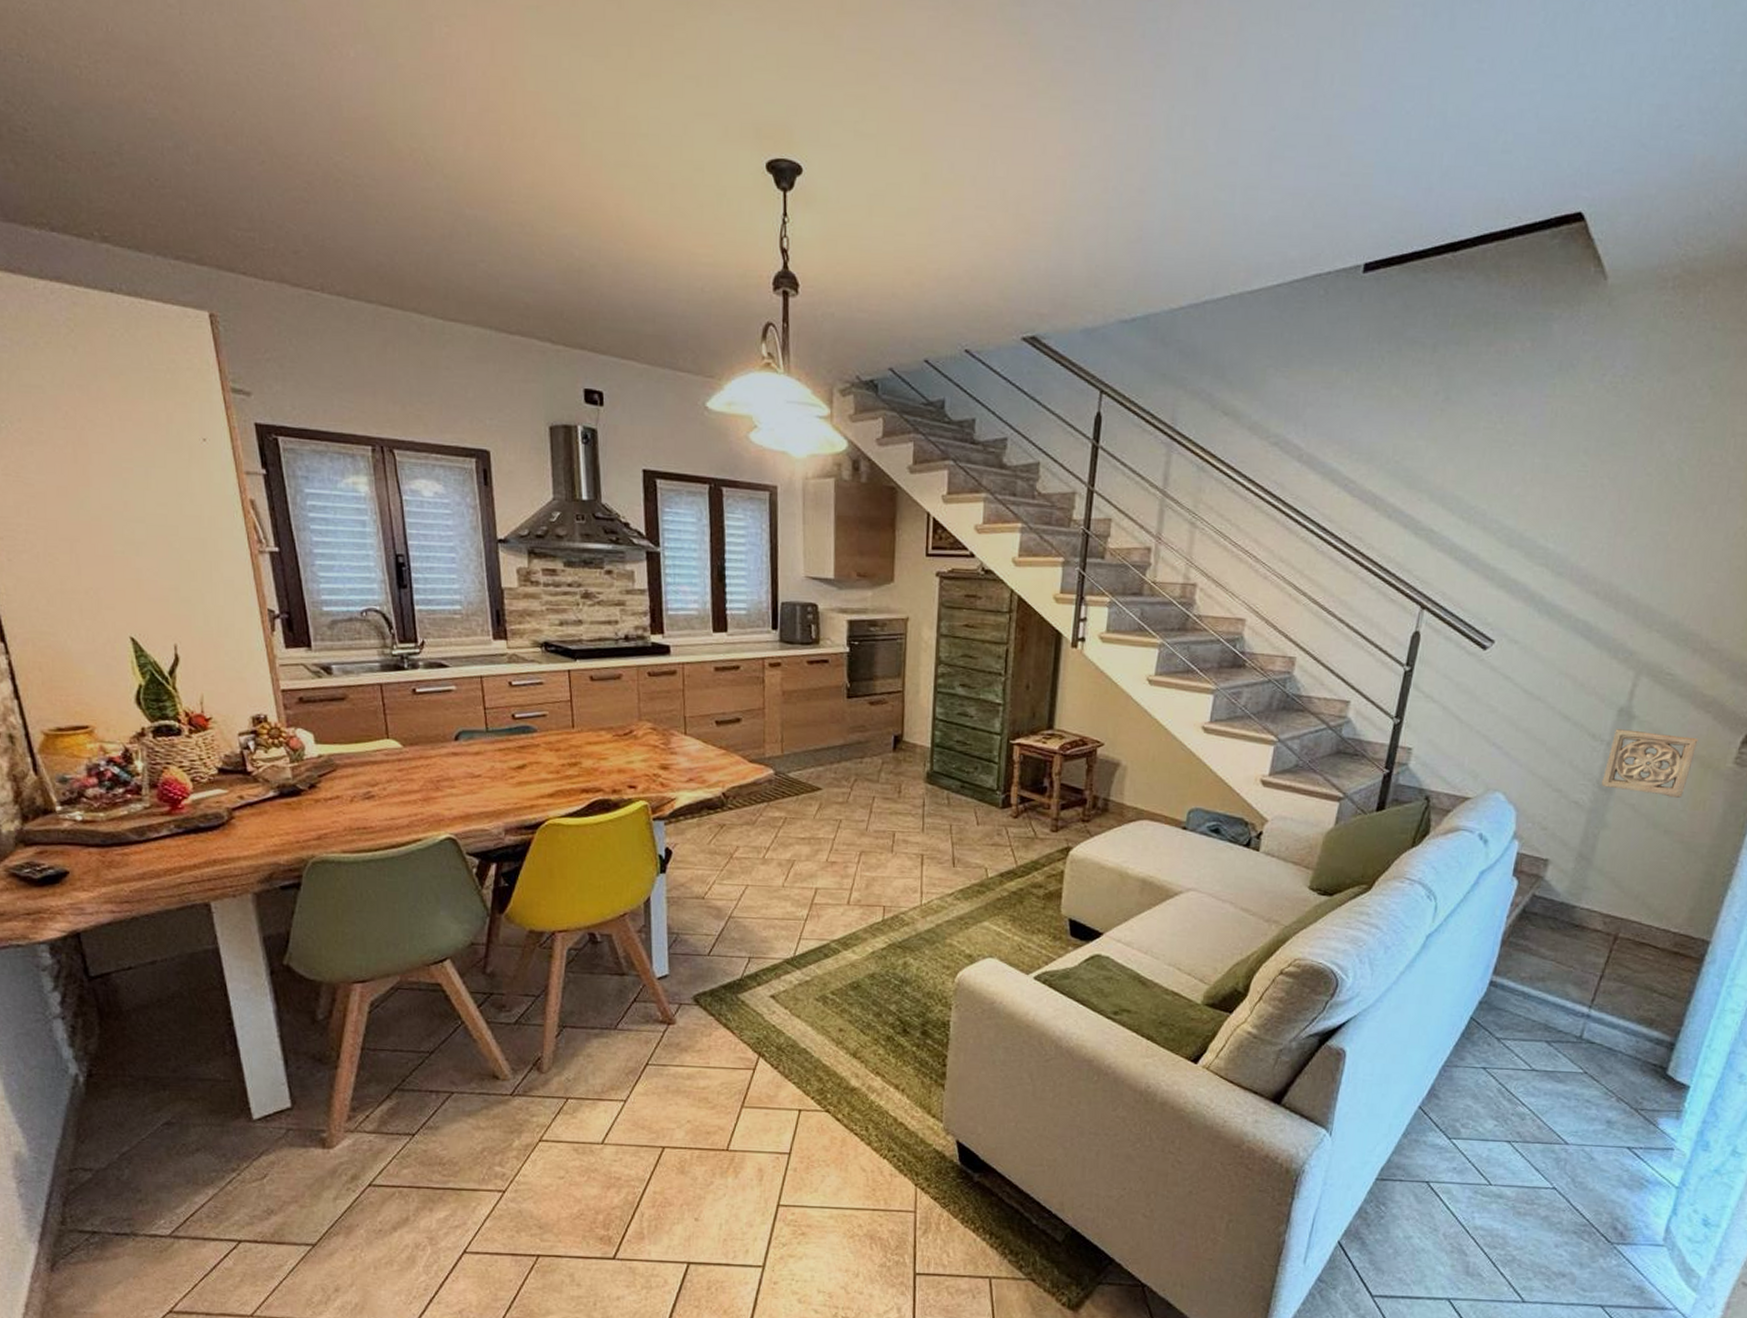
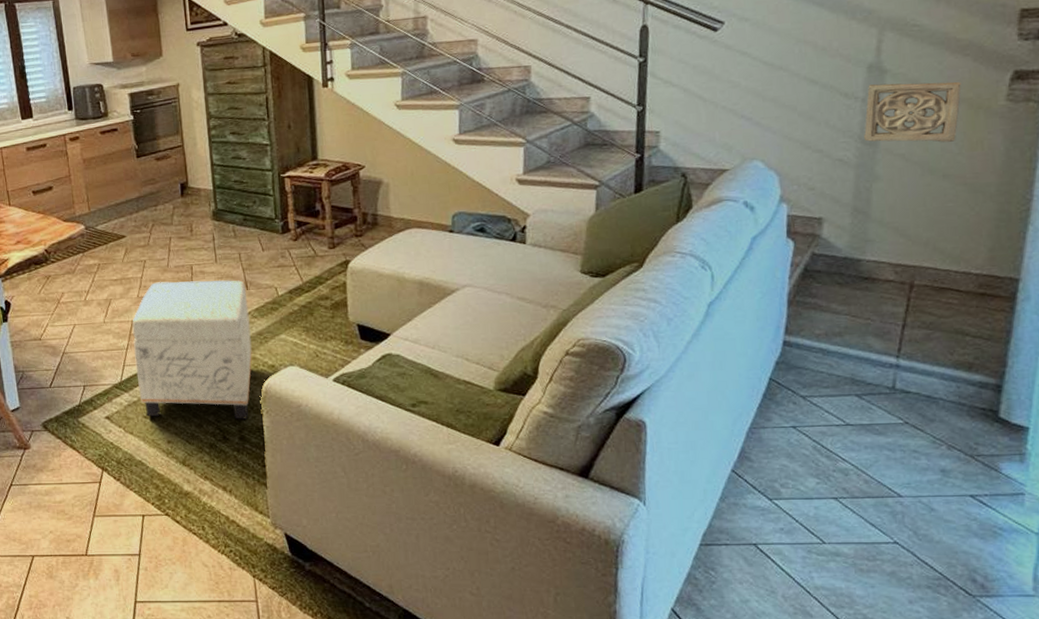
ottoman: none [813,847,953,1012] -> present [132,280,253,419]

